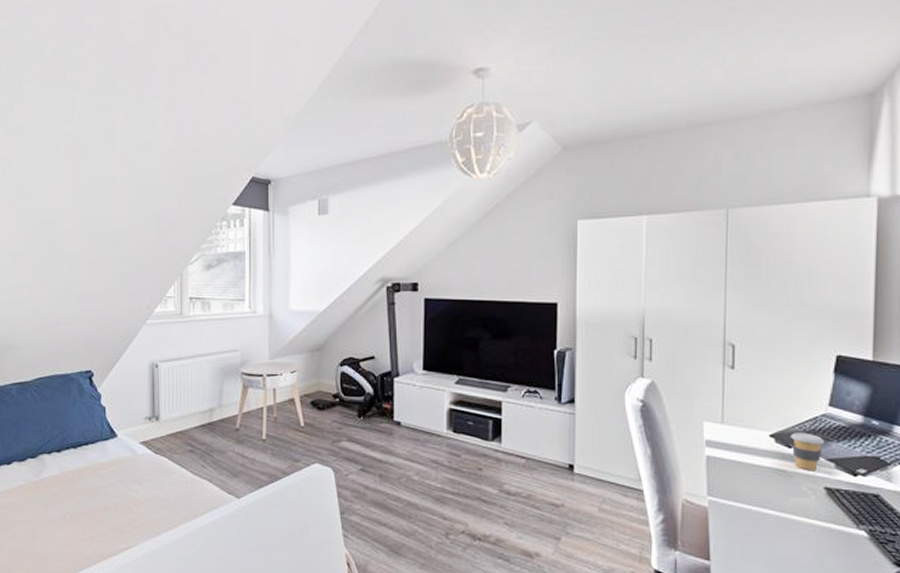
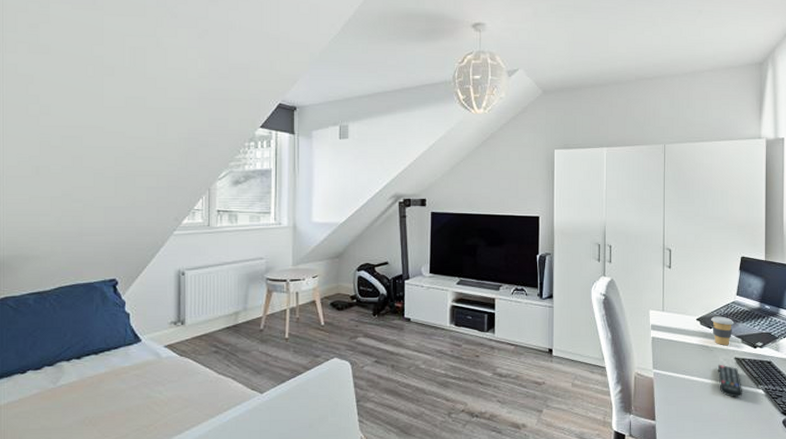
remote control: none [799,494,836,539] -> present [717,364,743,398]

